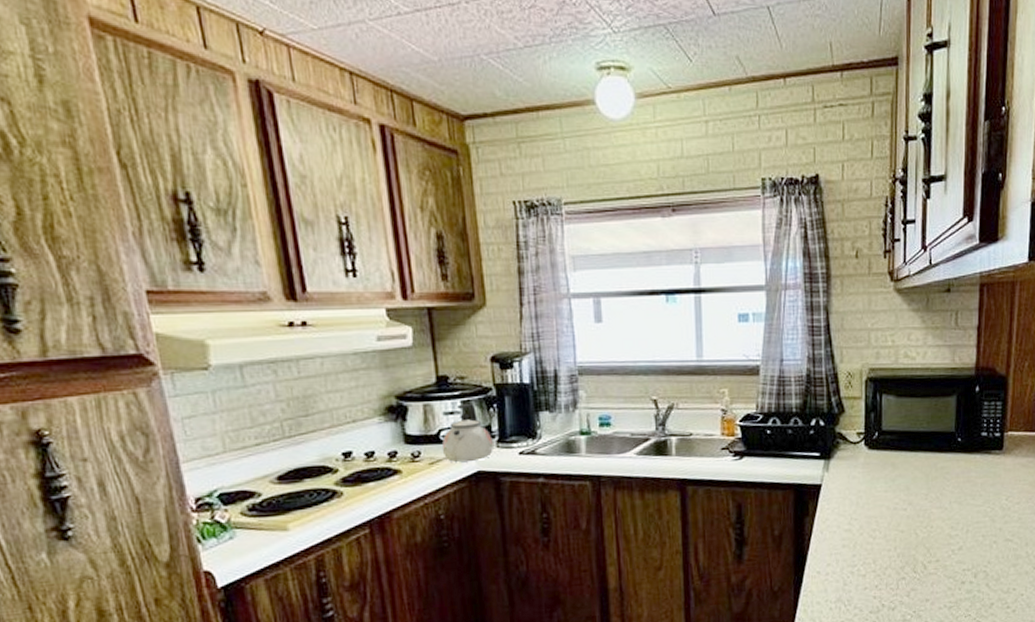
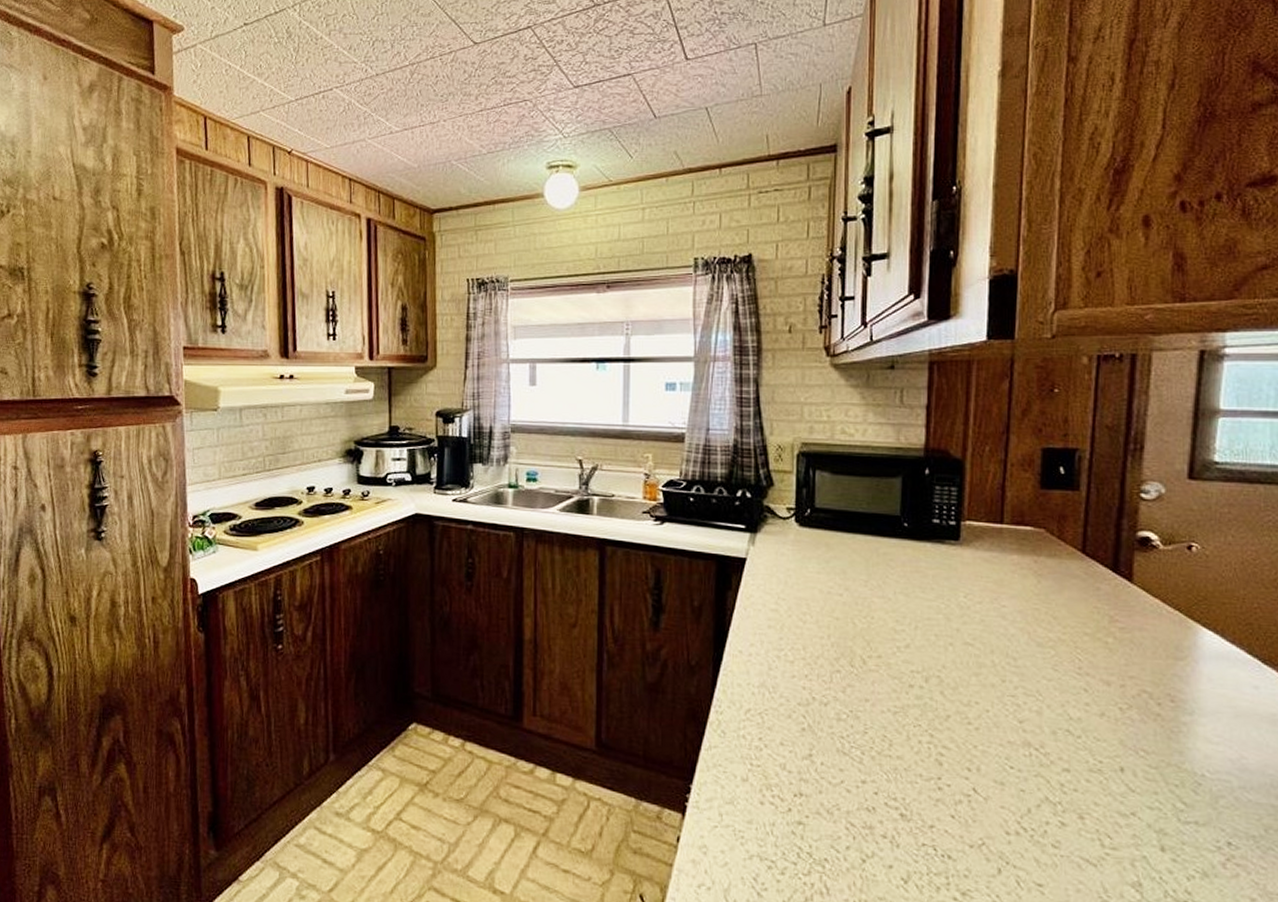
kettle: present [441,403,495,463] -> none [387,451,432,505]

